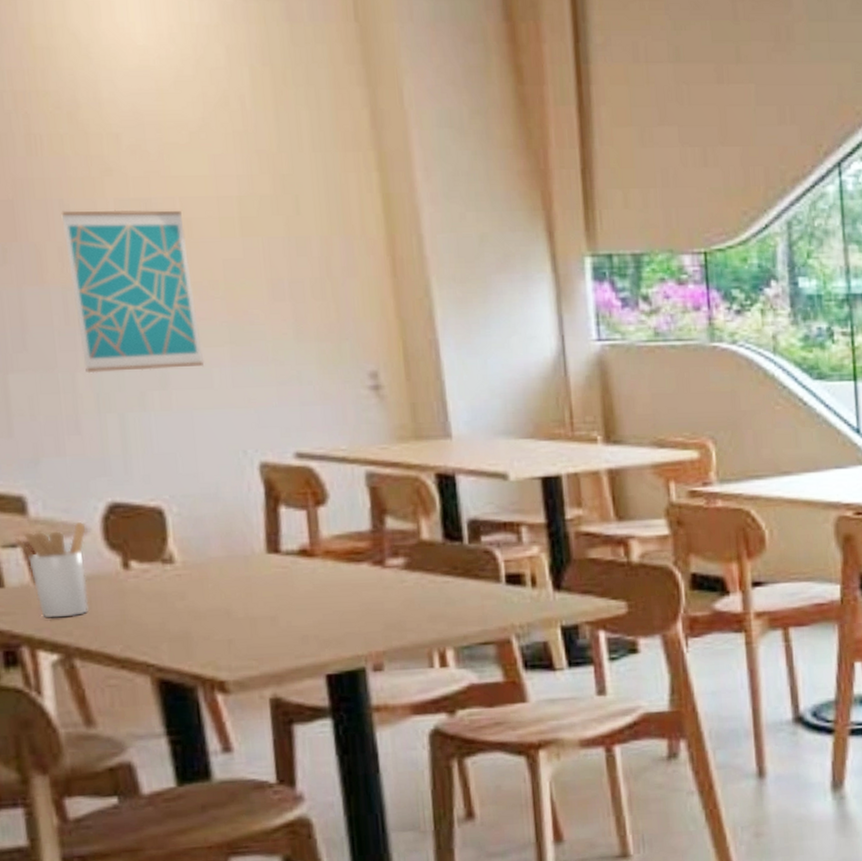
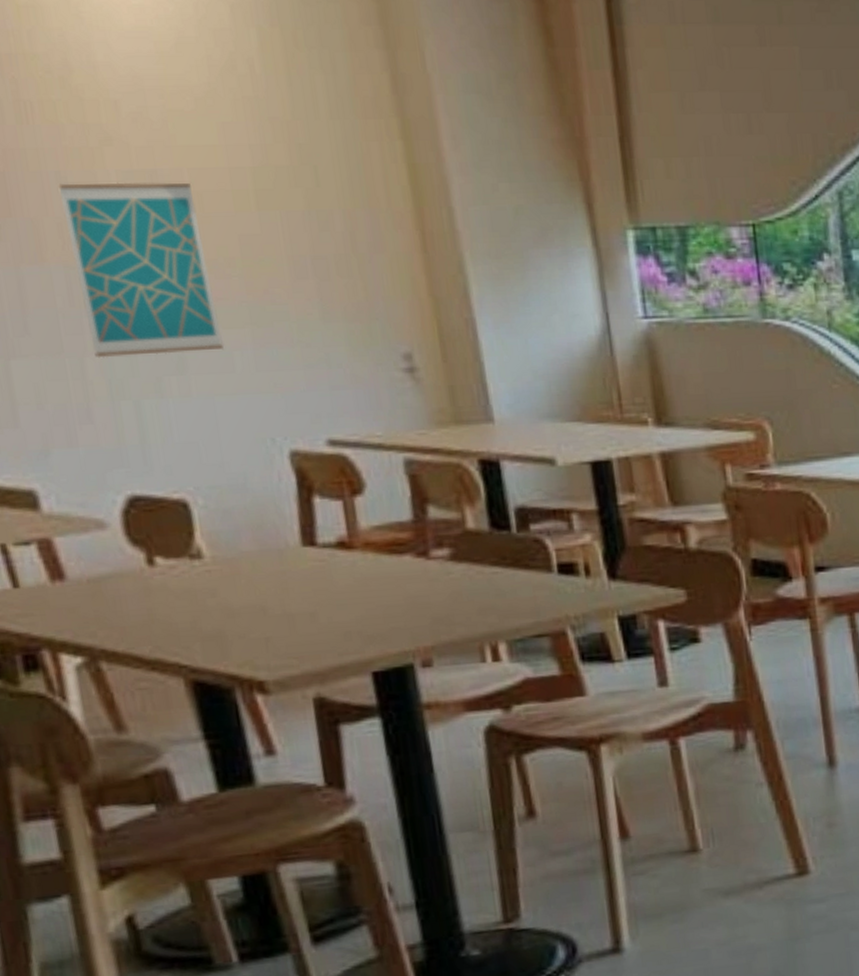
utensil holder: present [14,521,89,619] -> none [27,516,113,620]

